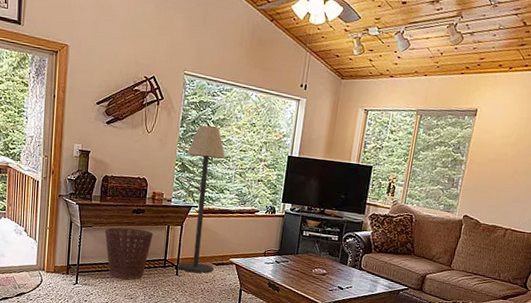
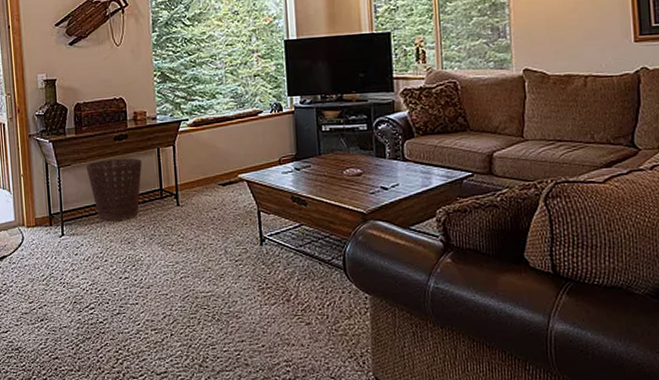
floor lamp: present [177,125,226,273] -> none [165,24,221,199]

